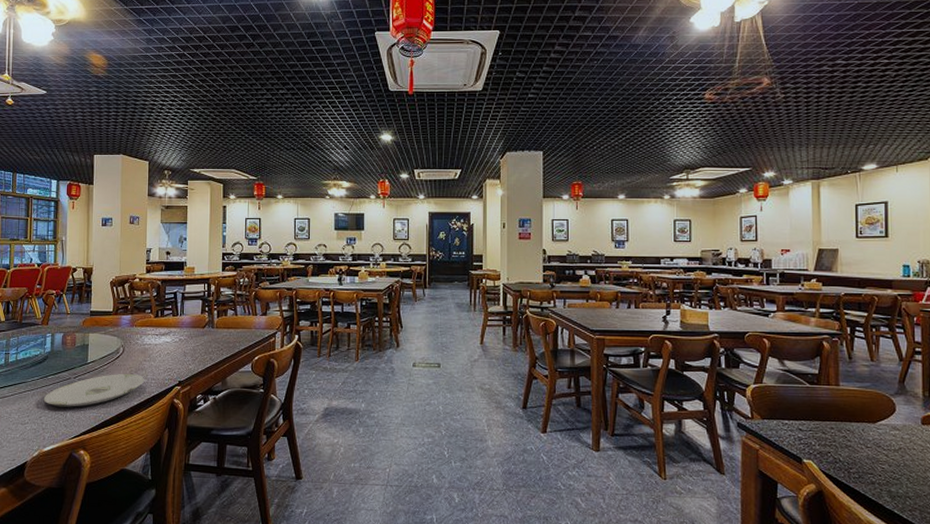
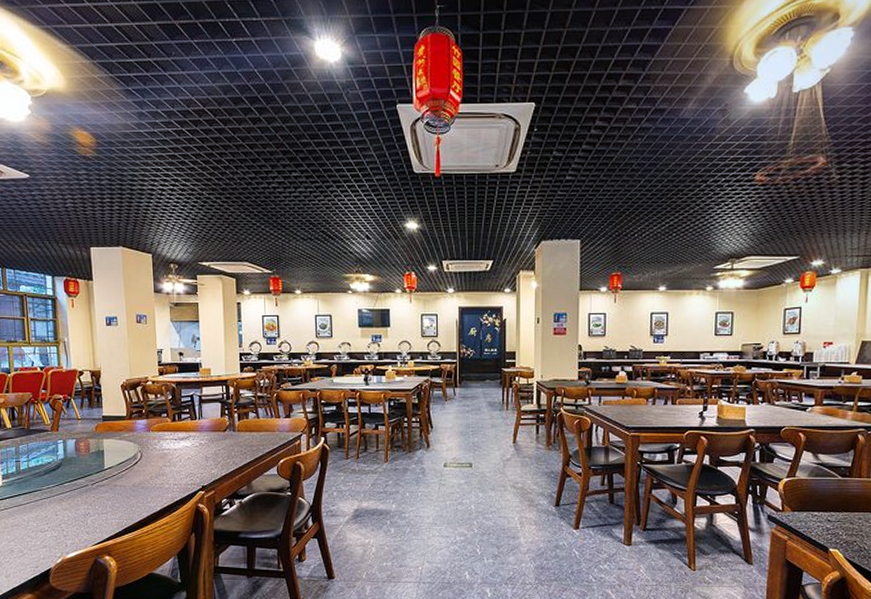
plate: present [43,373,144,407] -> none [61,479,166,514]

